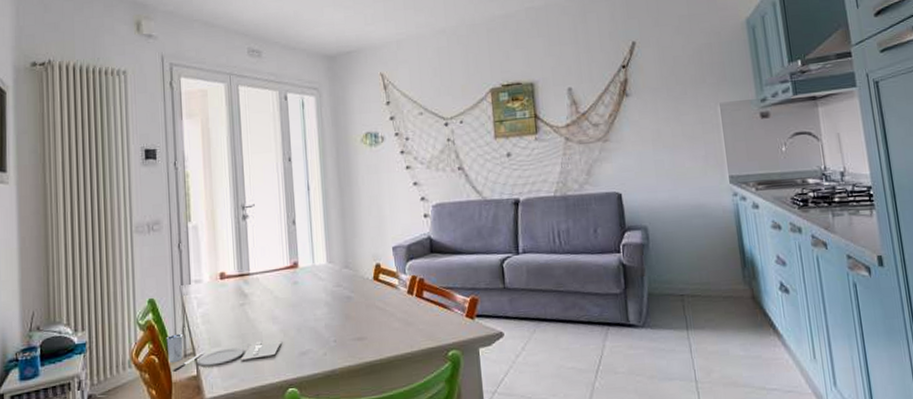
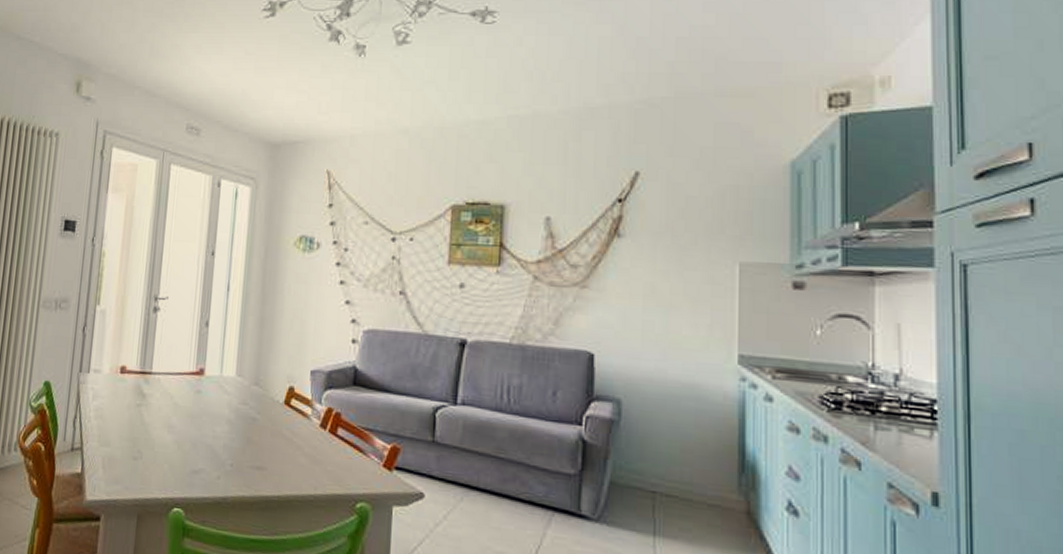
place setting: present [166,333,283,372] -> none [54,423,175,468]

